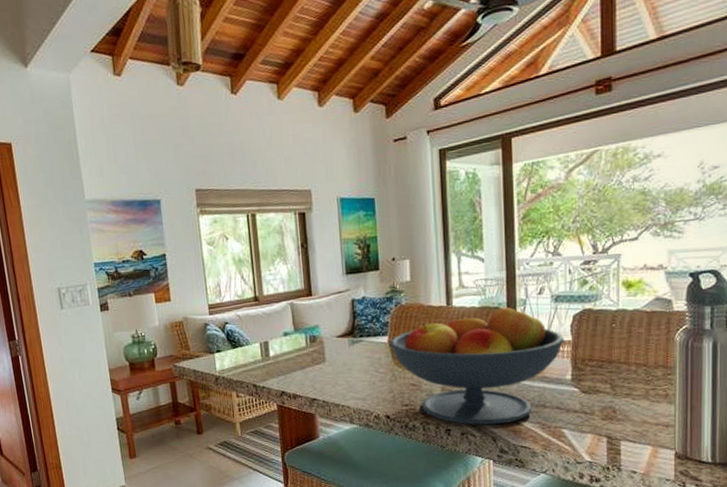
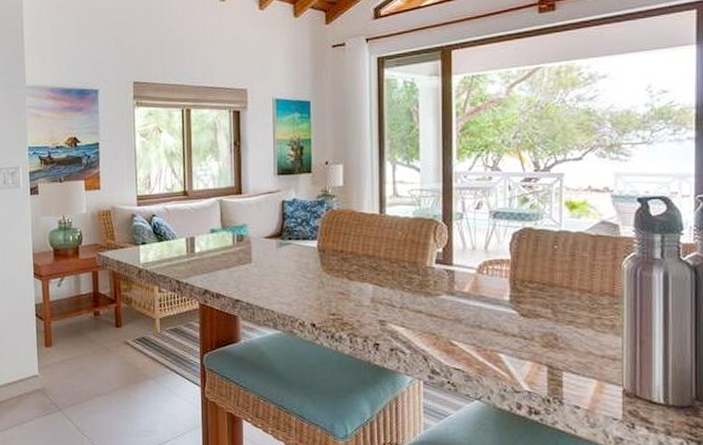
fruit bowl: present [390,305,564,426] -> none [319,219,502,343]

